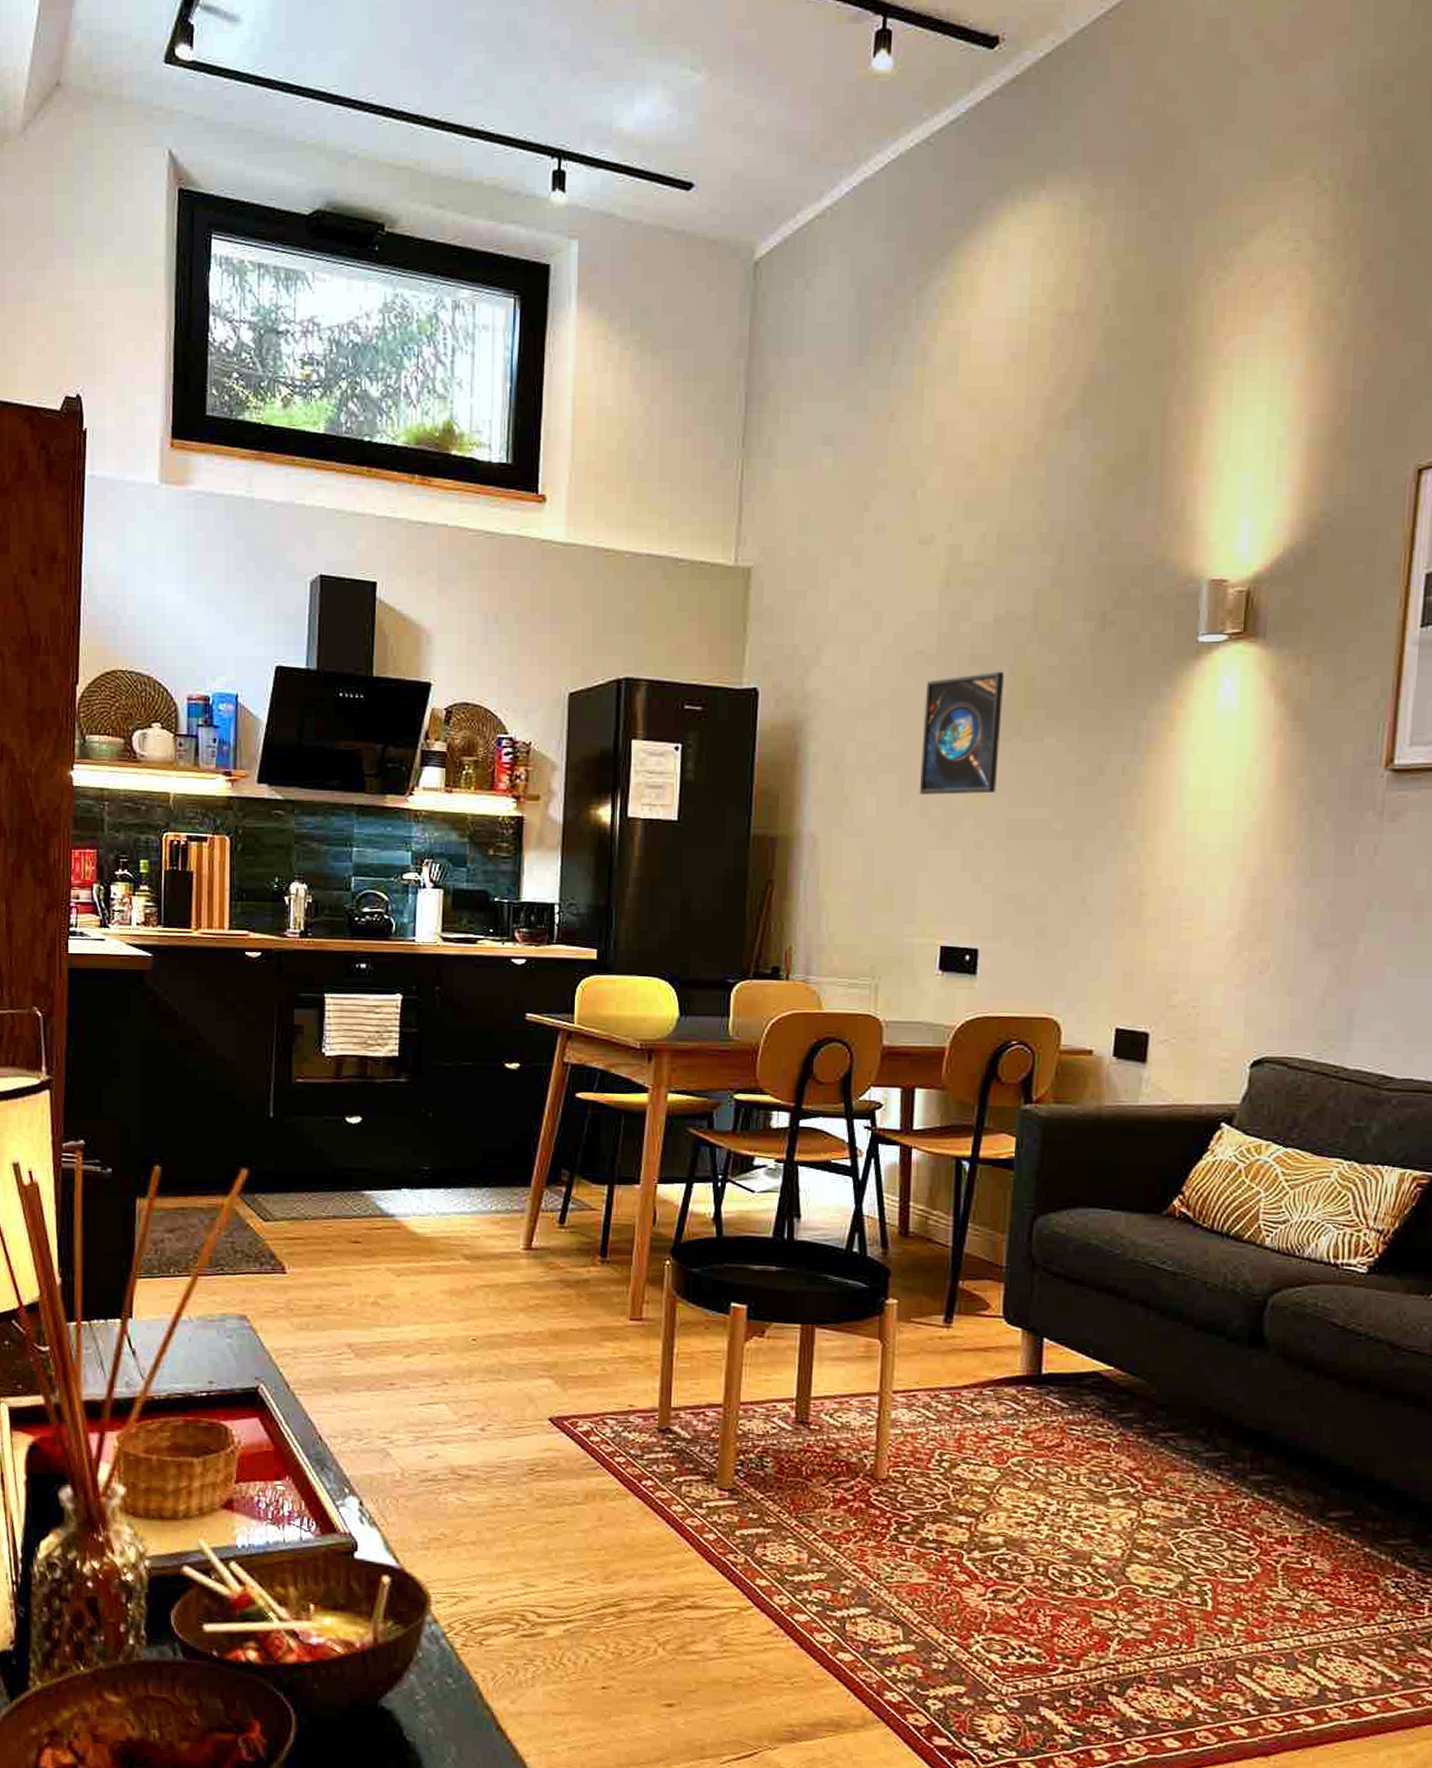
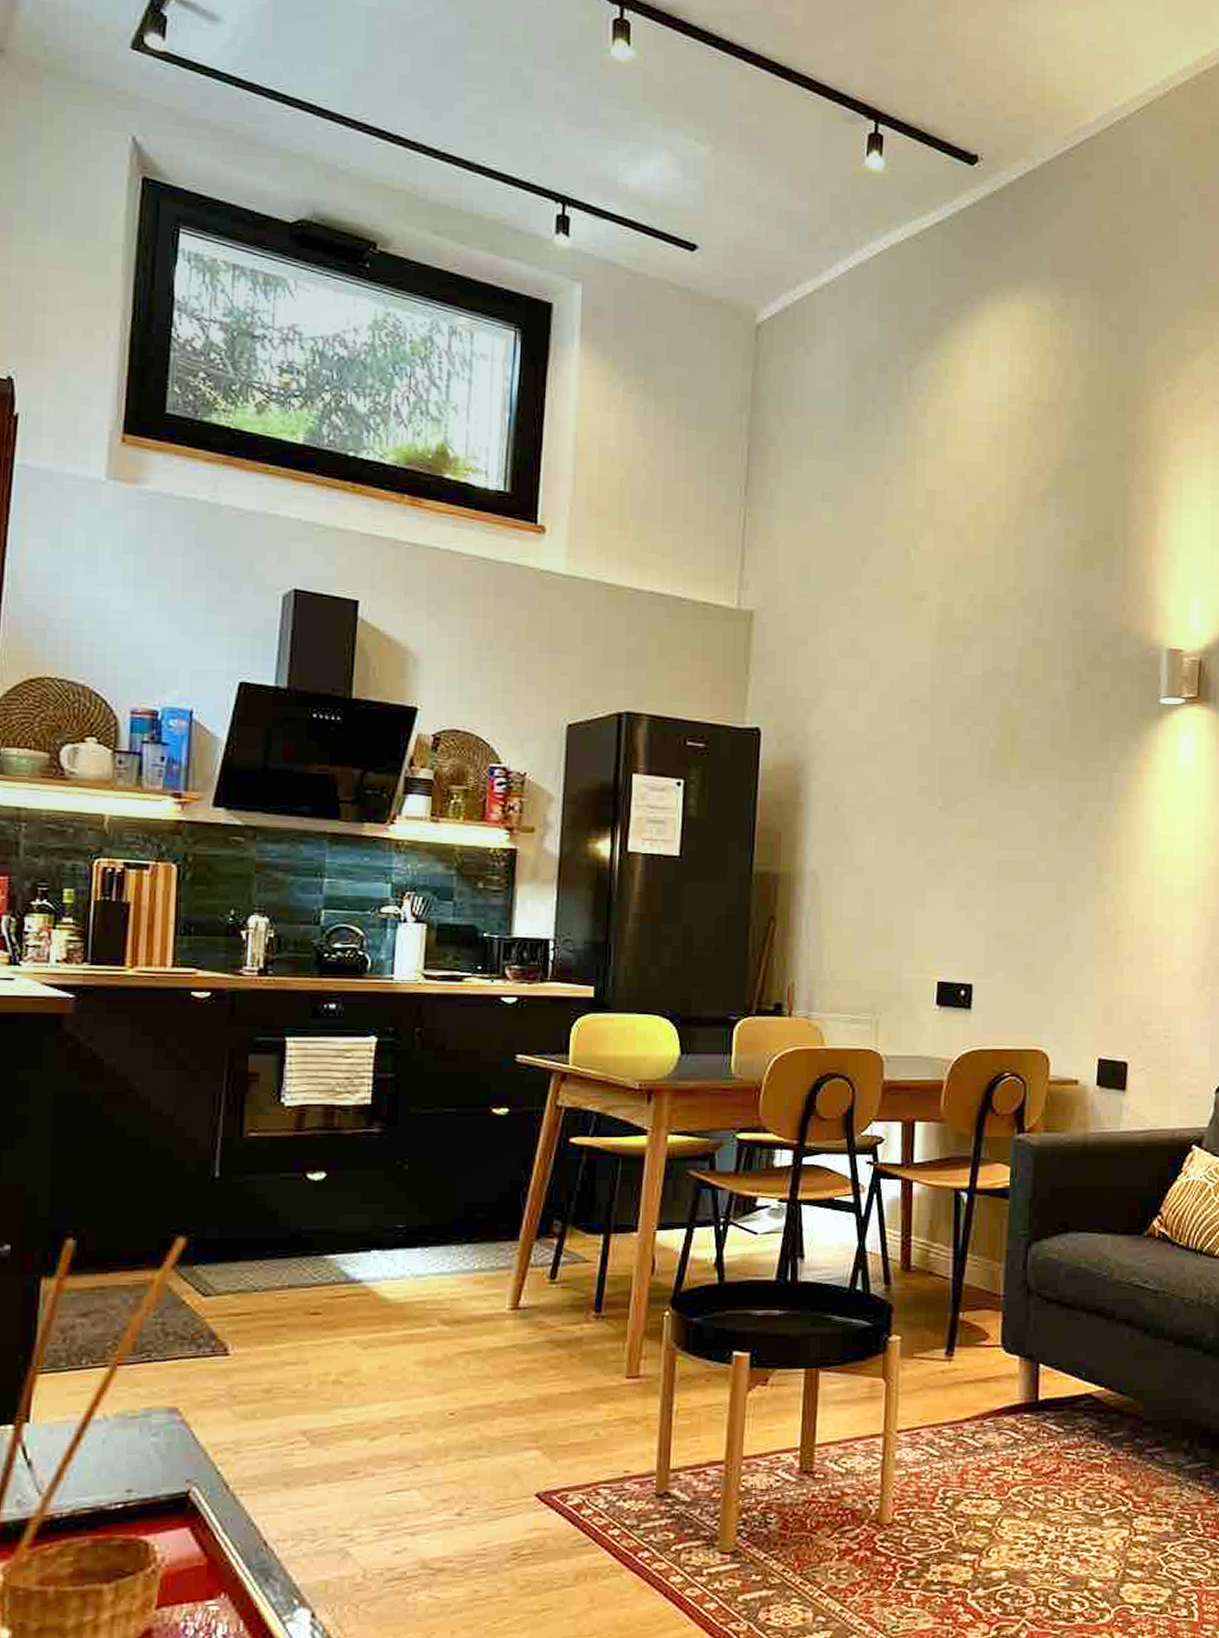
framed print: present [919,671,1004,795] -> none [915,722,992,836]

